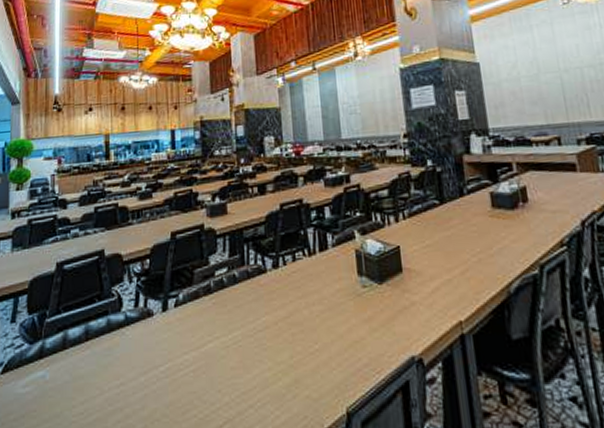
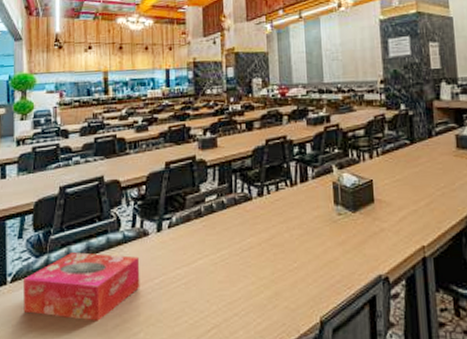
tissue box: none [15,337,144,417] -> present [23,252,140,321]

